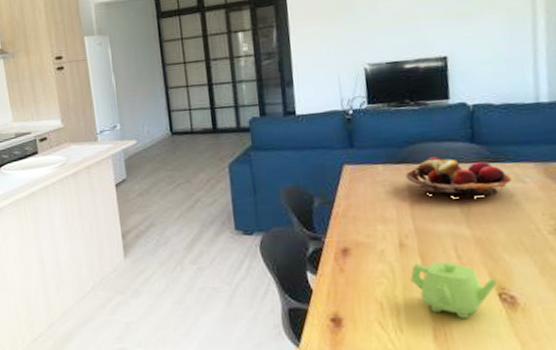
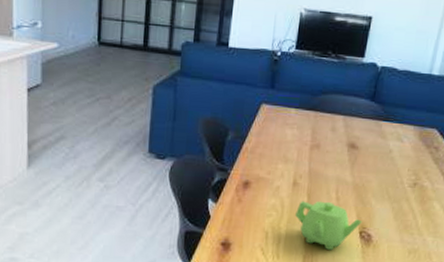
fruit basket: present [405,157,512,199] -> none [312,108,394,150]

